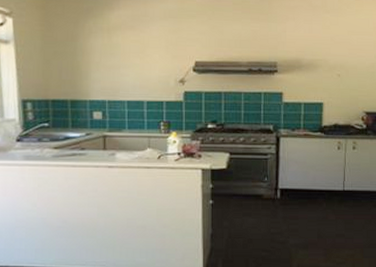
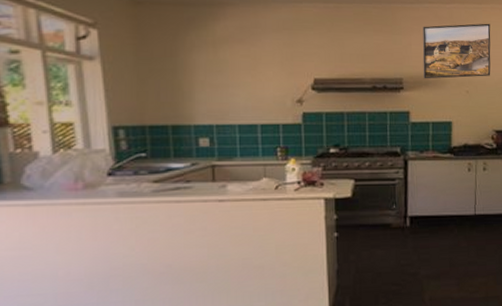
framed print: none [296,11,363,63] -> present [422,23,491,79]

